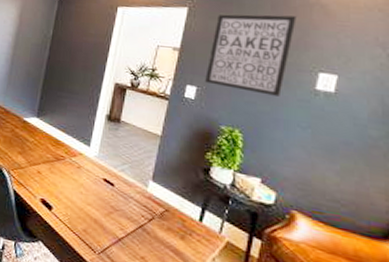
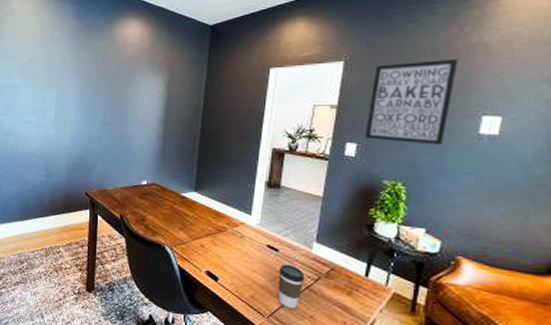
coffee cup: none [110,199,139,248] -> present [278,264,305,309]

